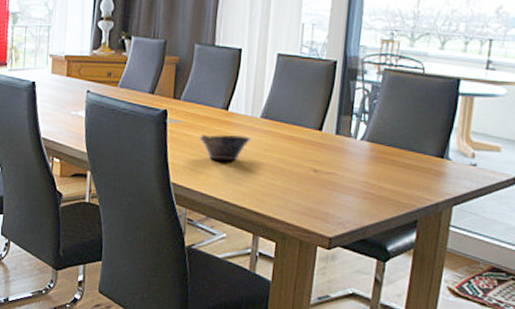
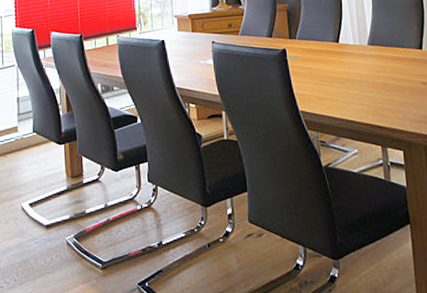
bowl: present [199,134,251,161] -> none [318,61,363,86]

